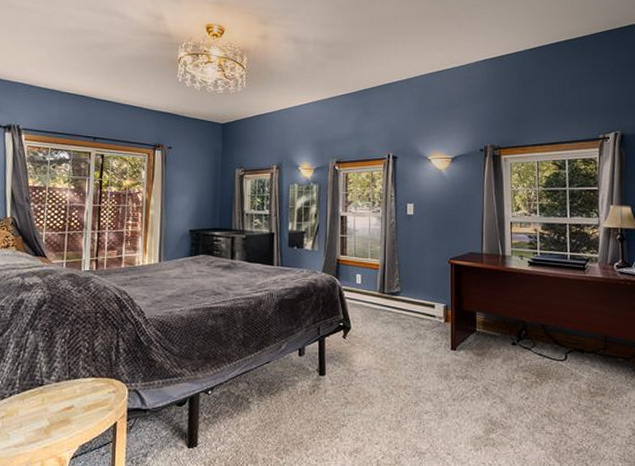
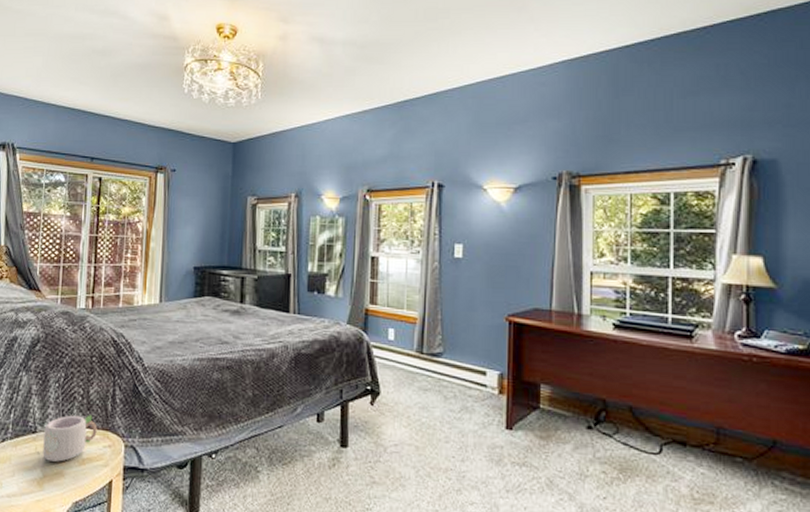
mug: none [45,365,102,410] -> present [38,415,97,462]

